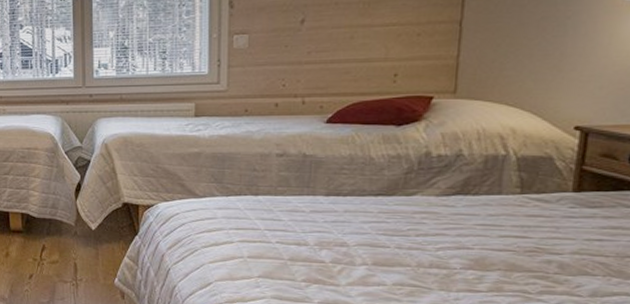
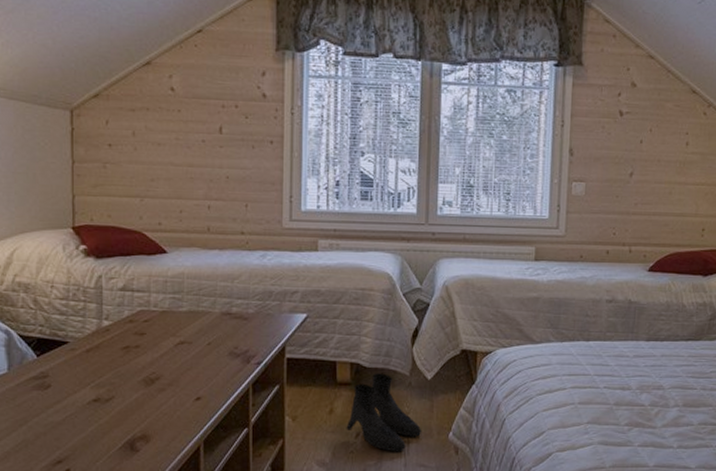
boots: none [21,223,89,294] -> present [346,373,422,452]

